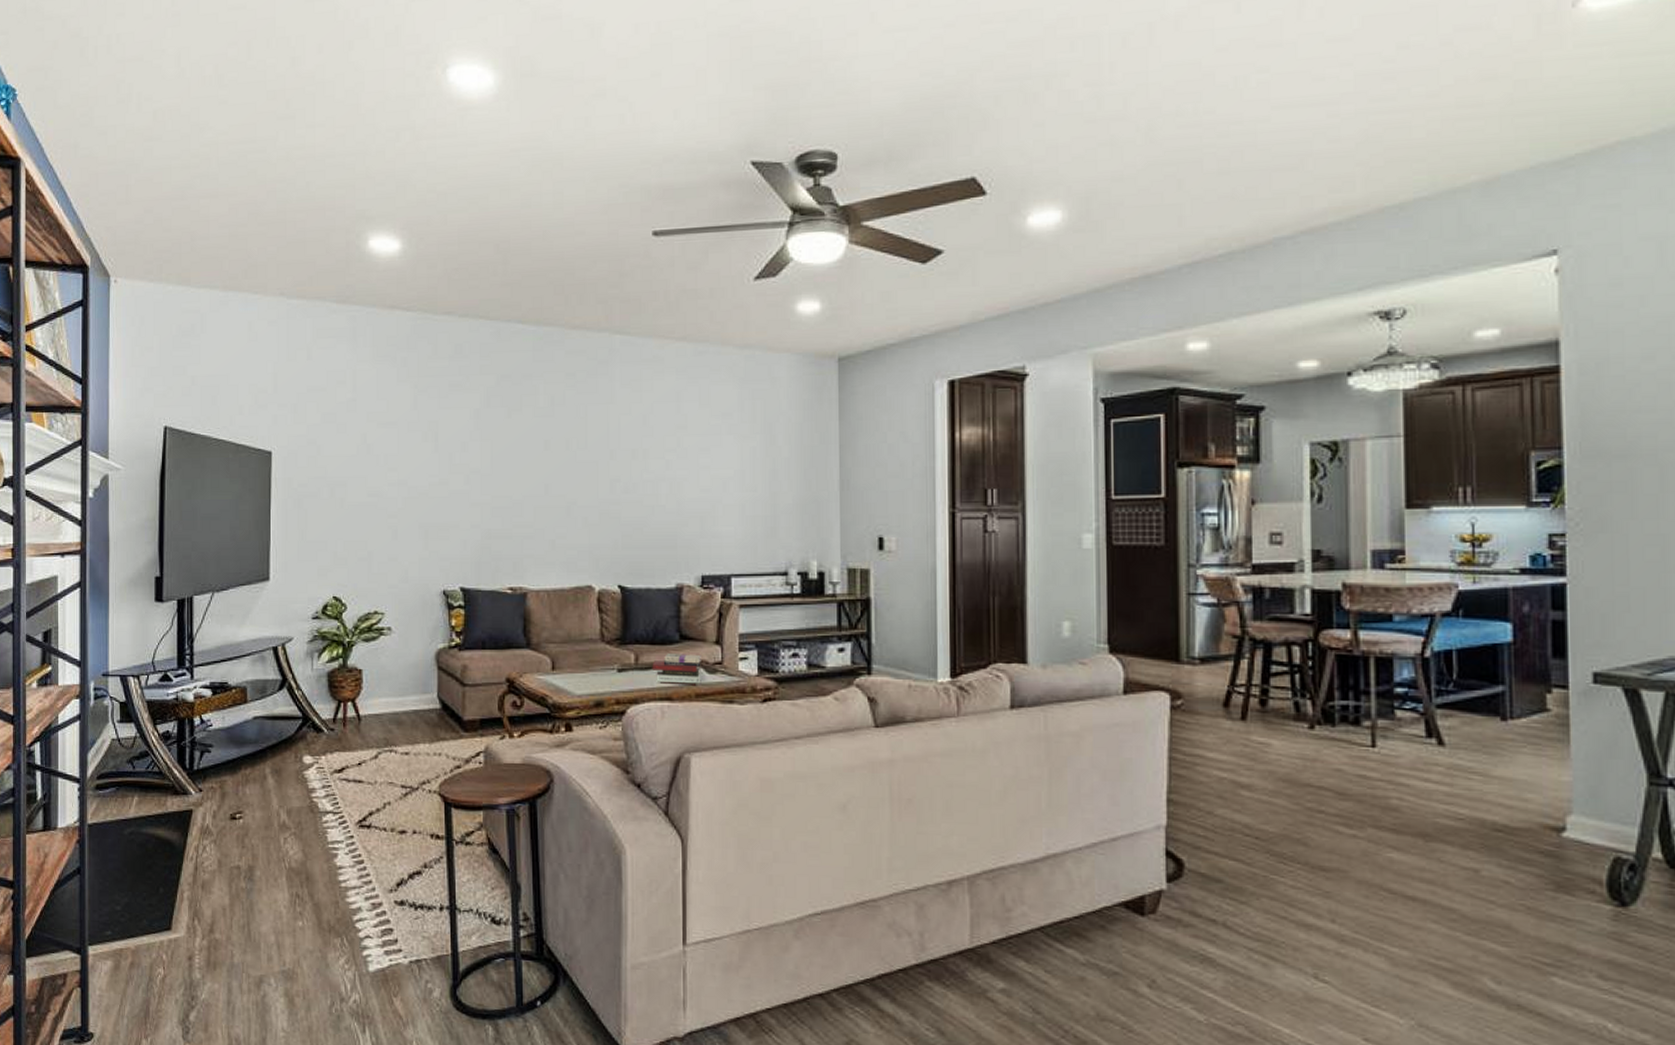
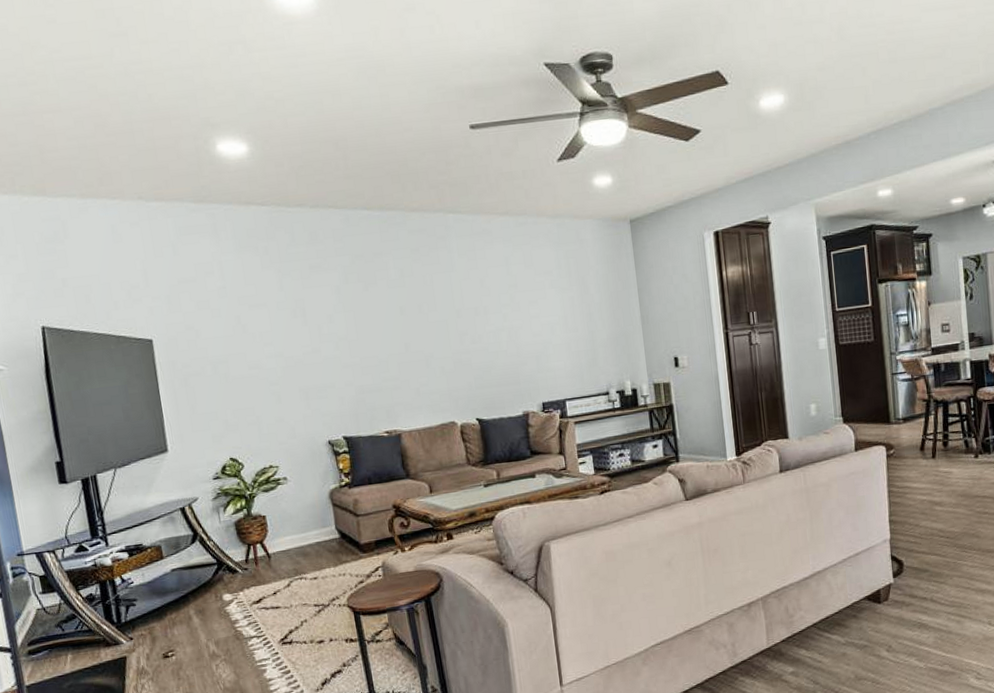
books: present [652,654,701,687] -> none [511,464,552,492]

